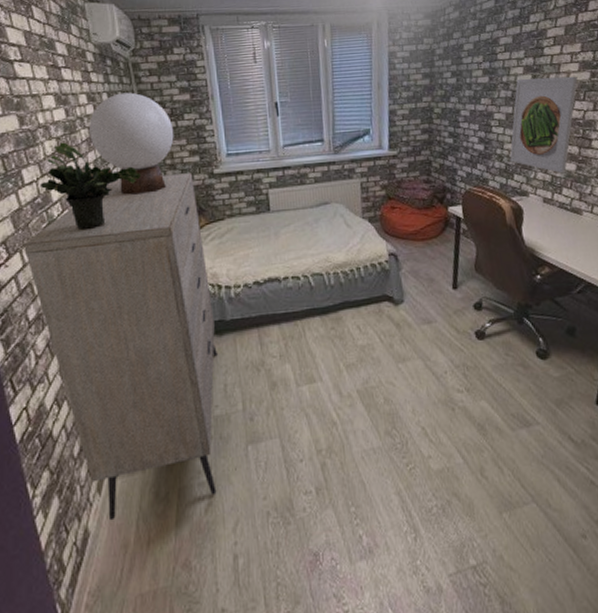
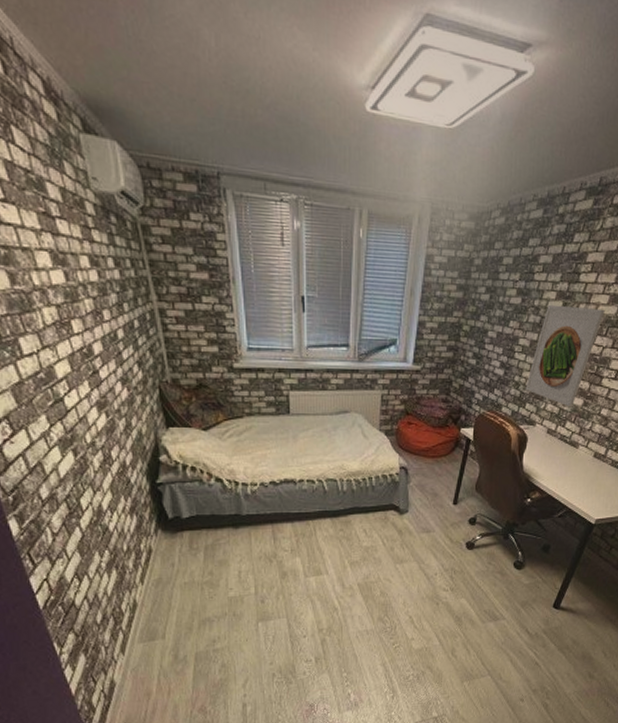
dresser: present [22,173,218,521] -> none [27,361,233,675]
potted plant: present [39,142,140,231] -> none [41,311,154,414]
table lamp: present [89,92,174,195] -> none [94,260,191,381]

